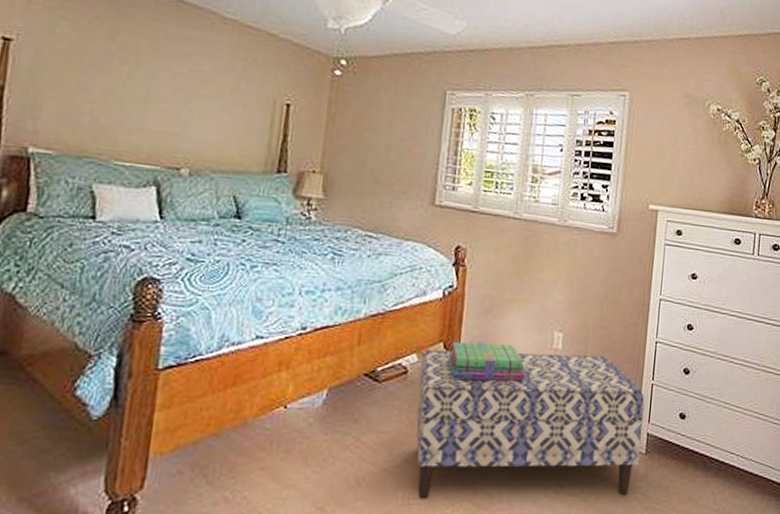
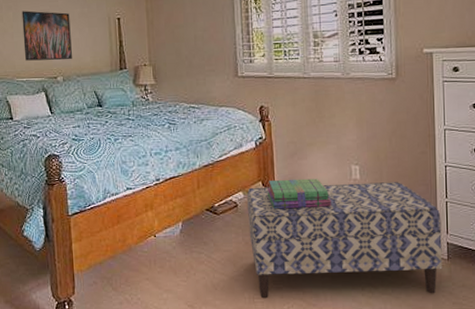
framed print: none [134,68,218,148] -> present [21,10,72,61]

